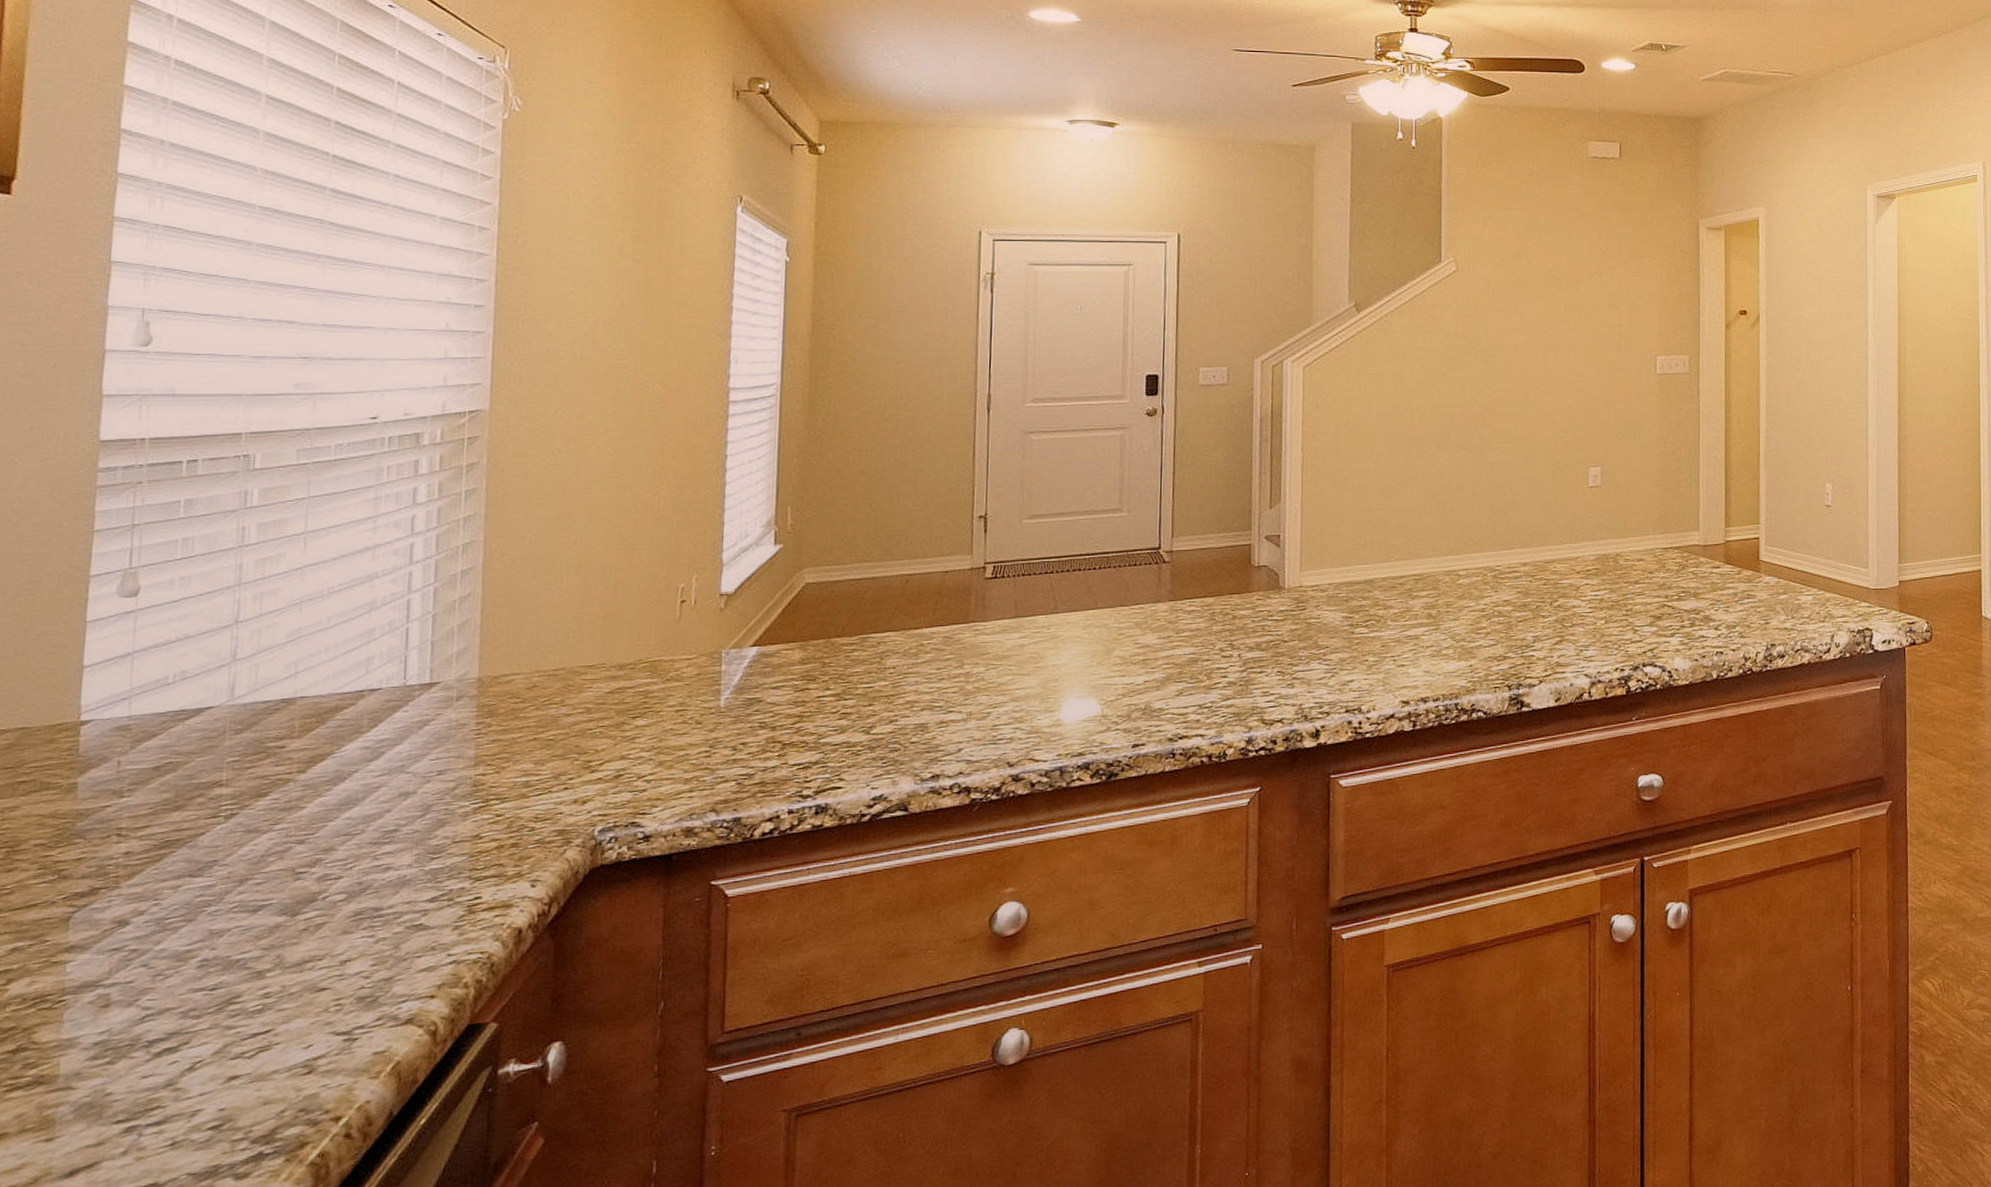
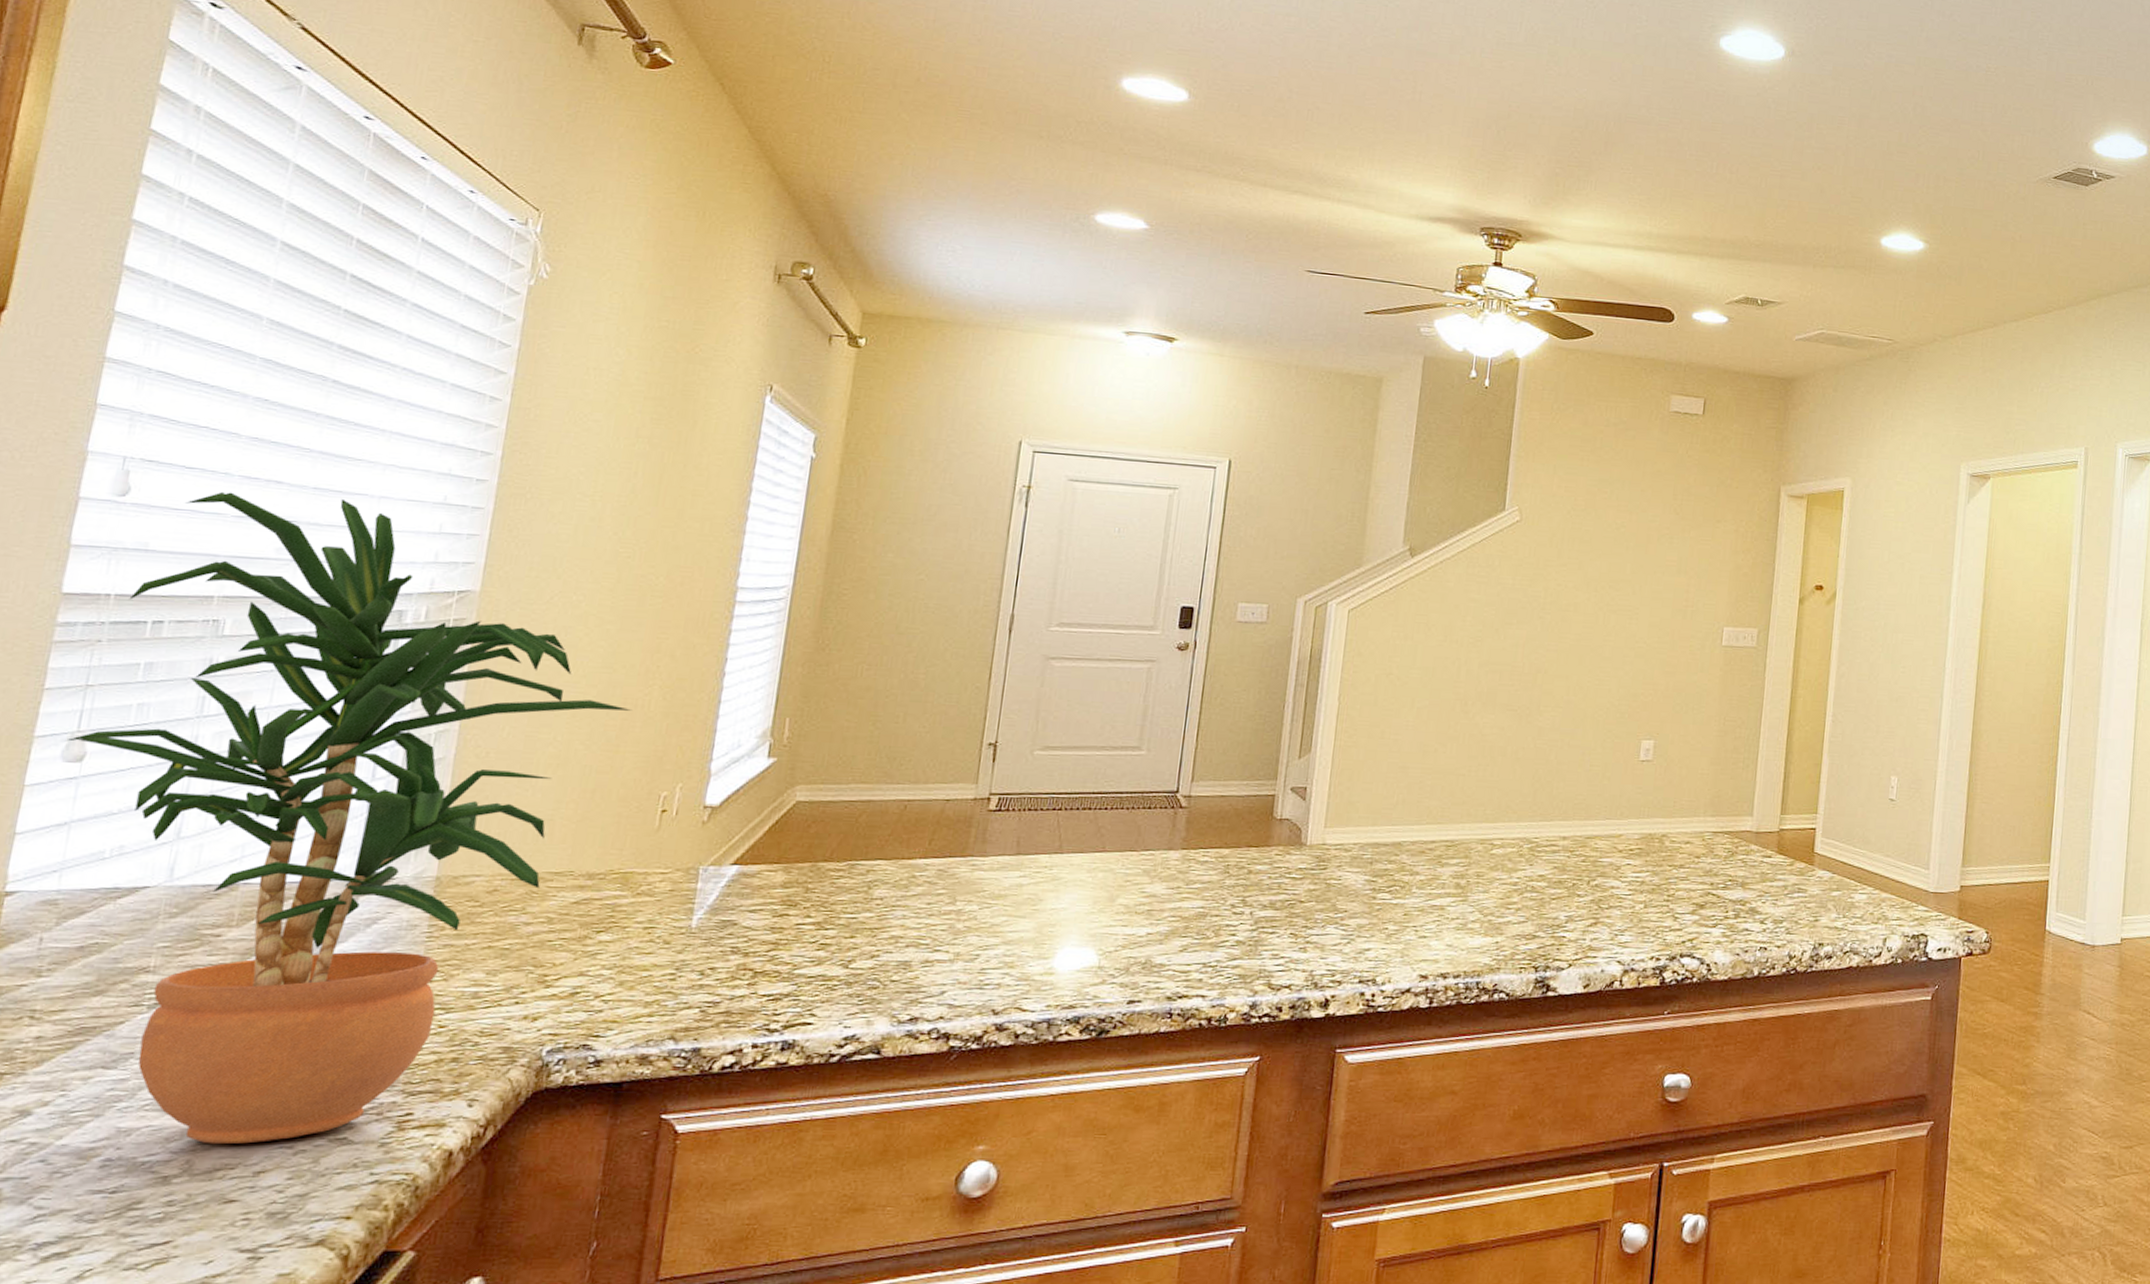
potted plant: none [120,334,644,939] -> present [66,491,632,1145]

